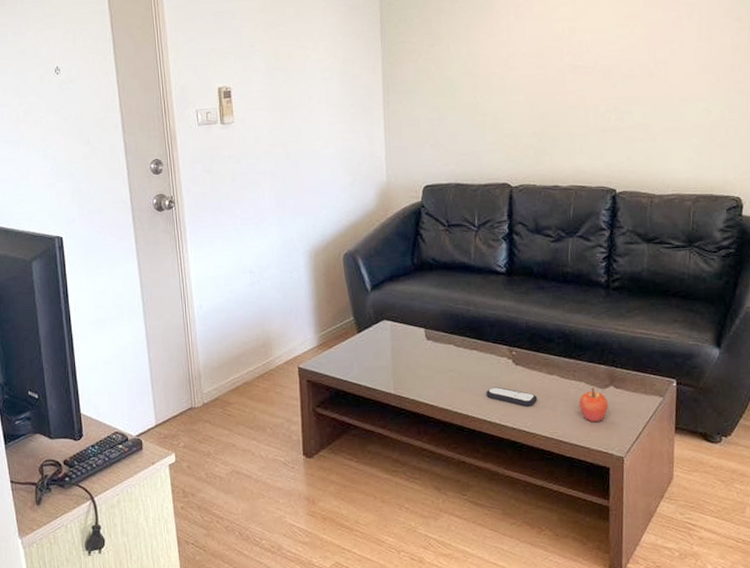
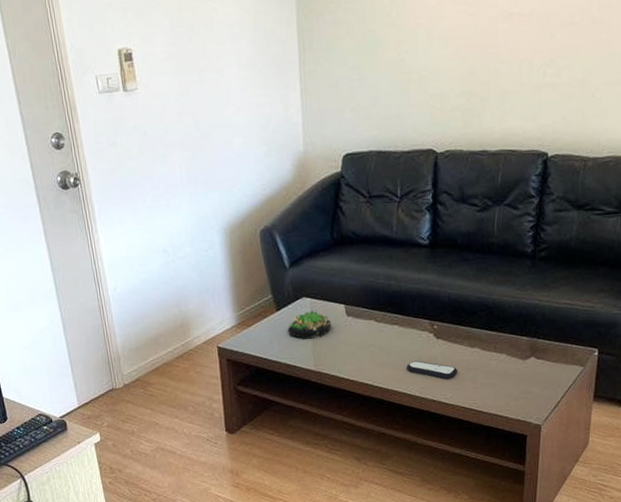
succulent plant: none [368,333,412,362] -> present [288,310,332,339]
apple: present [579,387,609,422] -> none [500,358,529,392]

